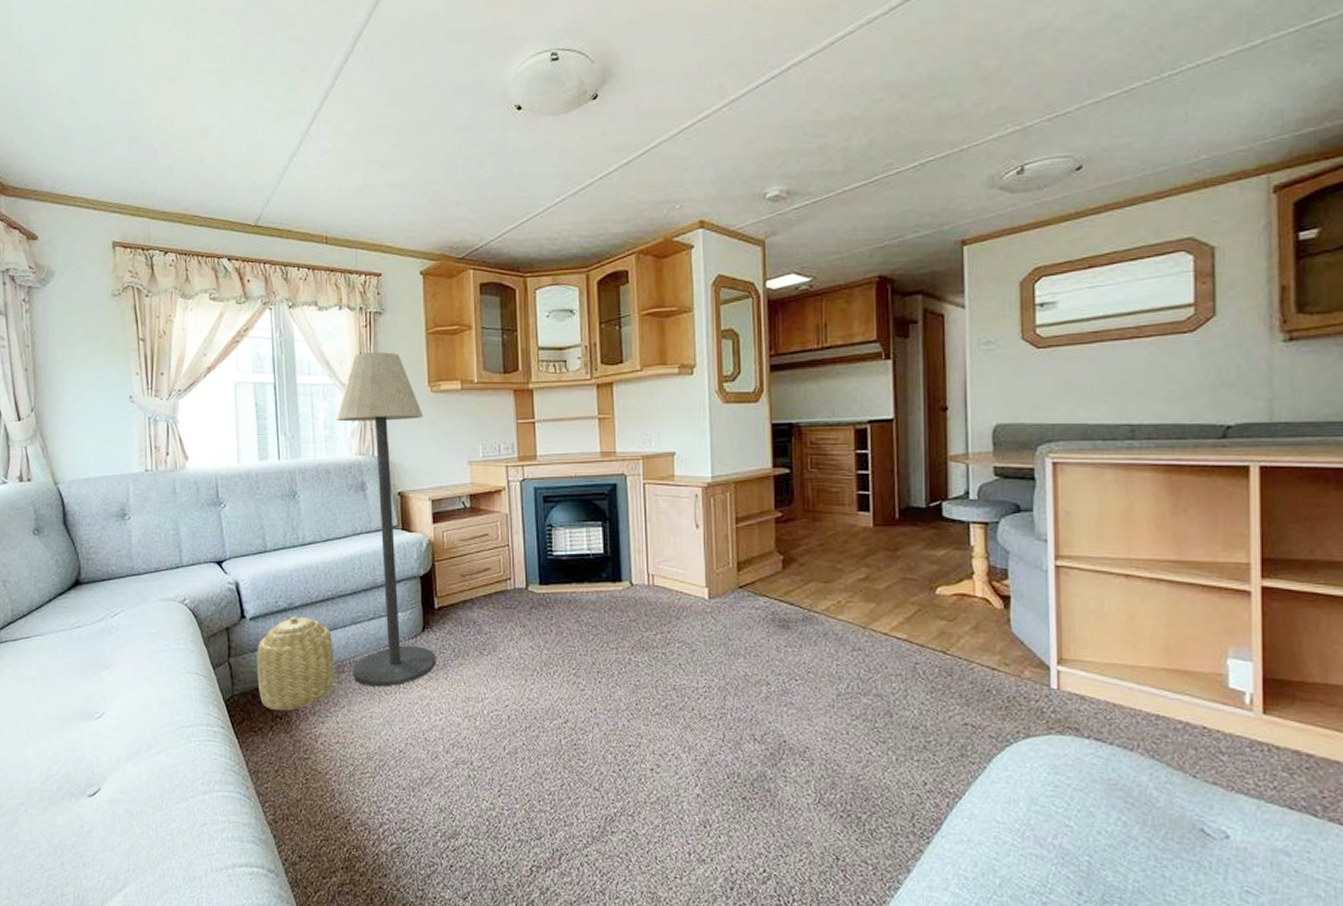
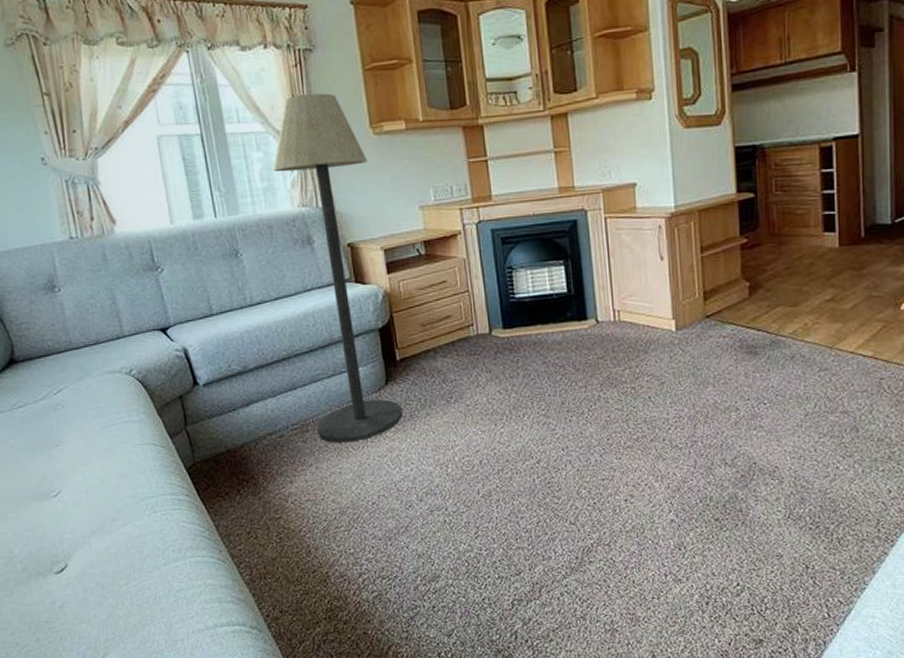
basket: present [257,616,335,711] -> none [214,378,299,475]

